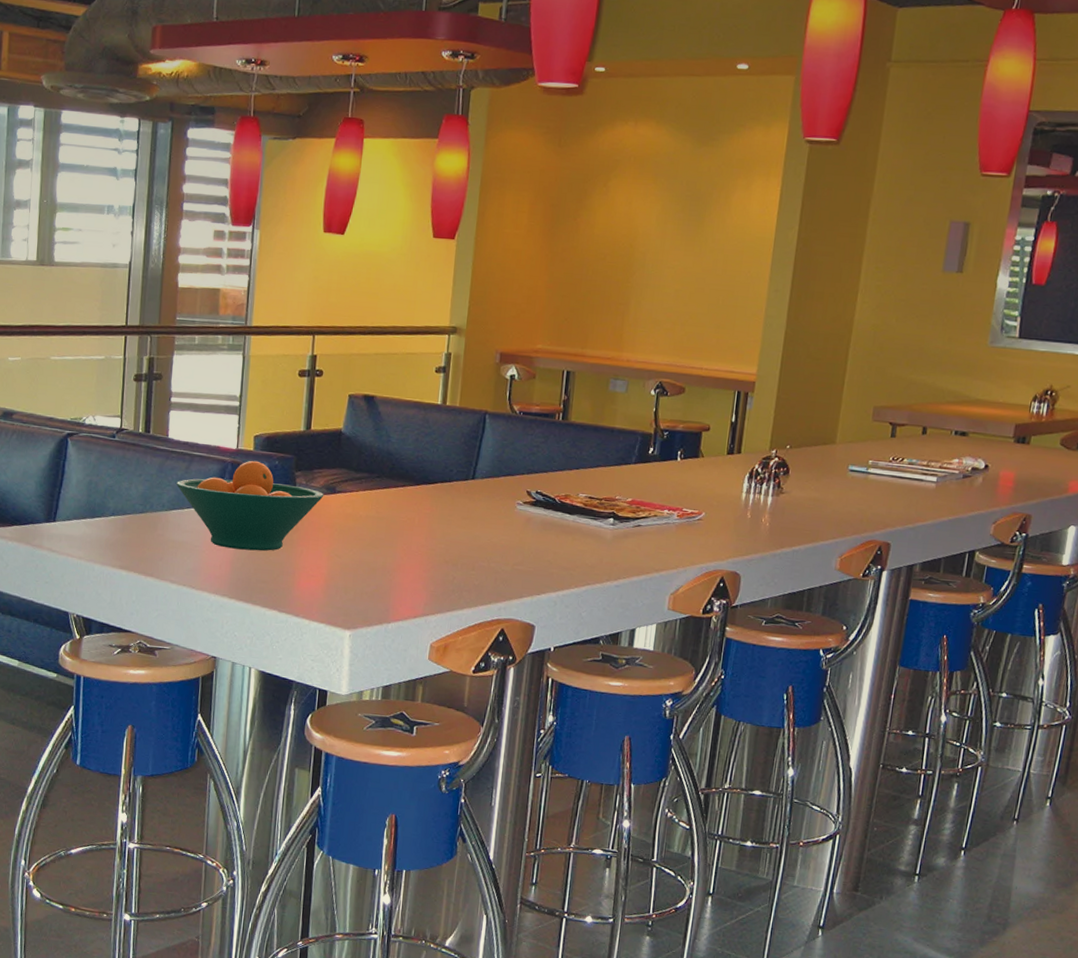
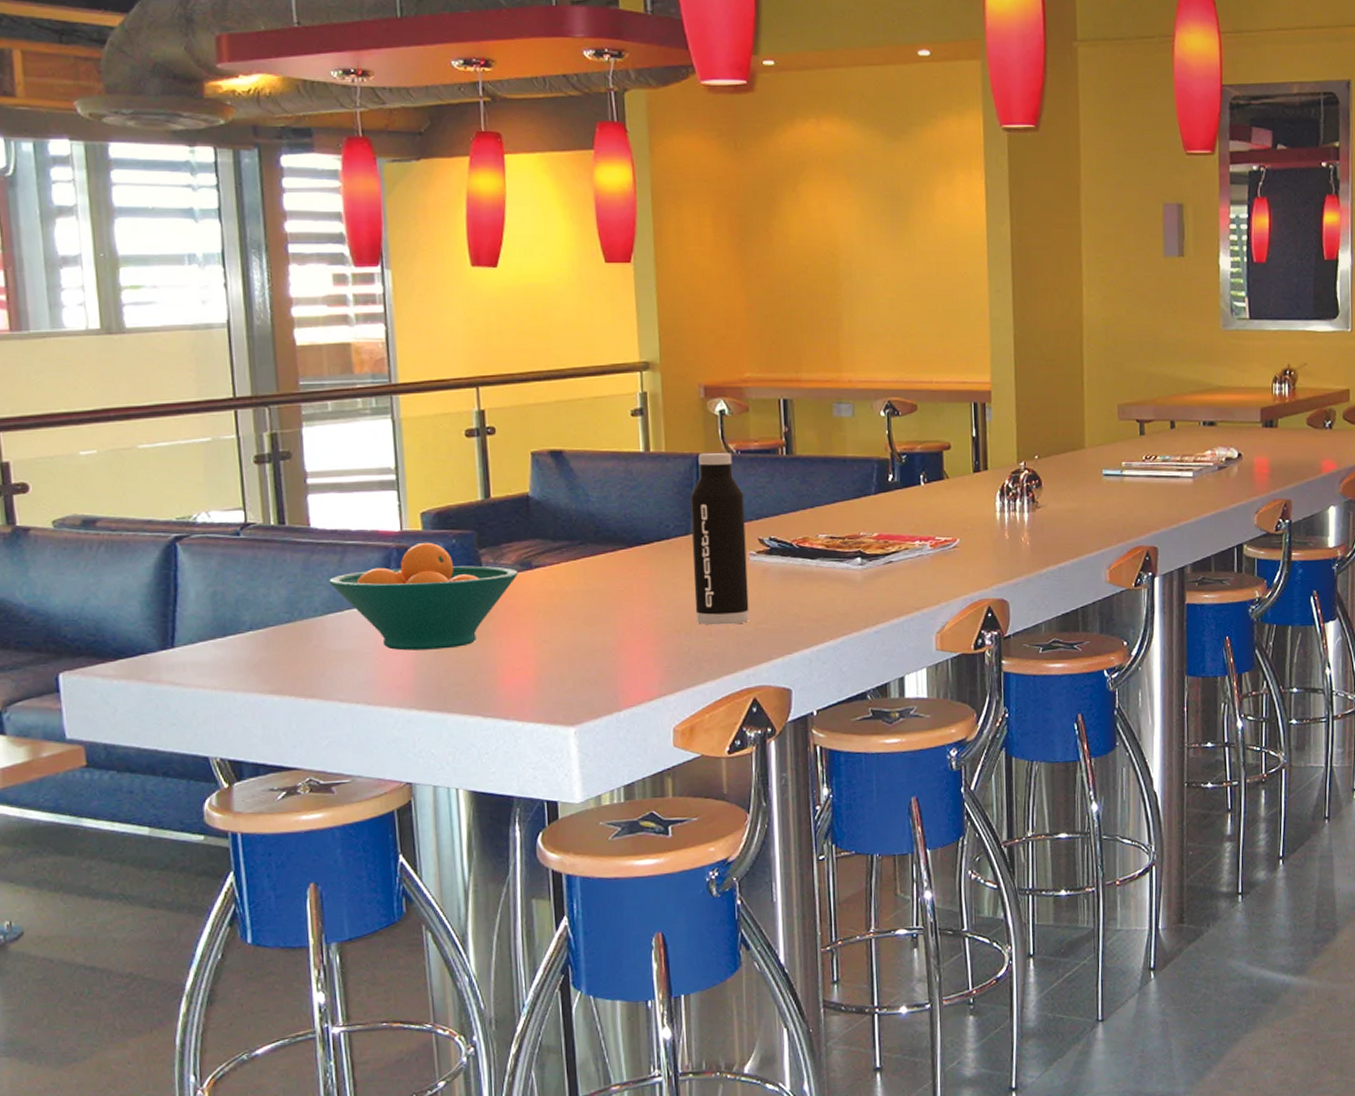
water bottle: none [463,411,520,563] -> present [690,453,750,626]

